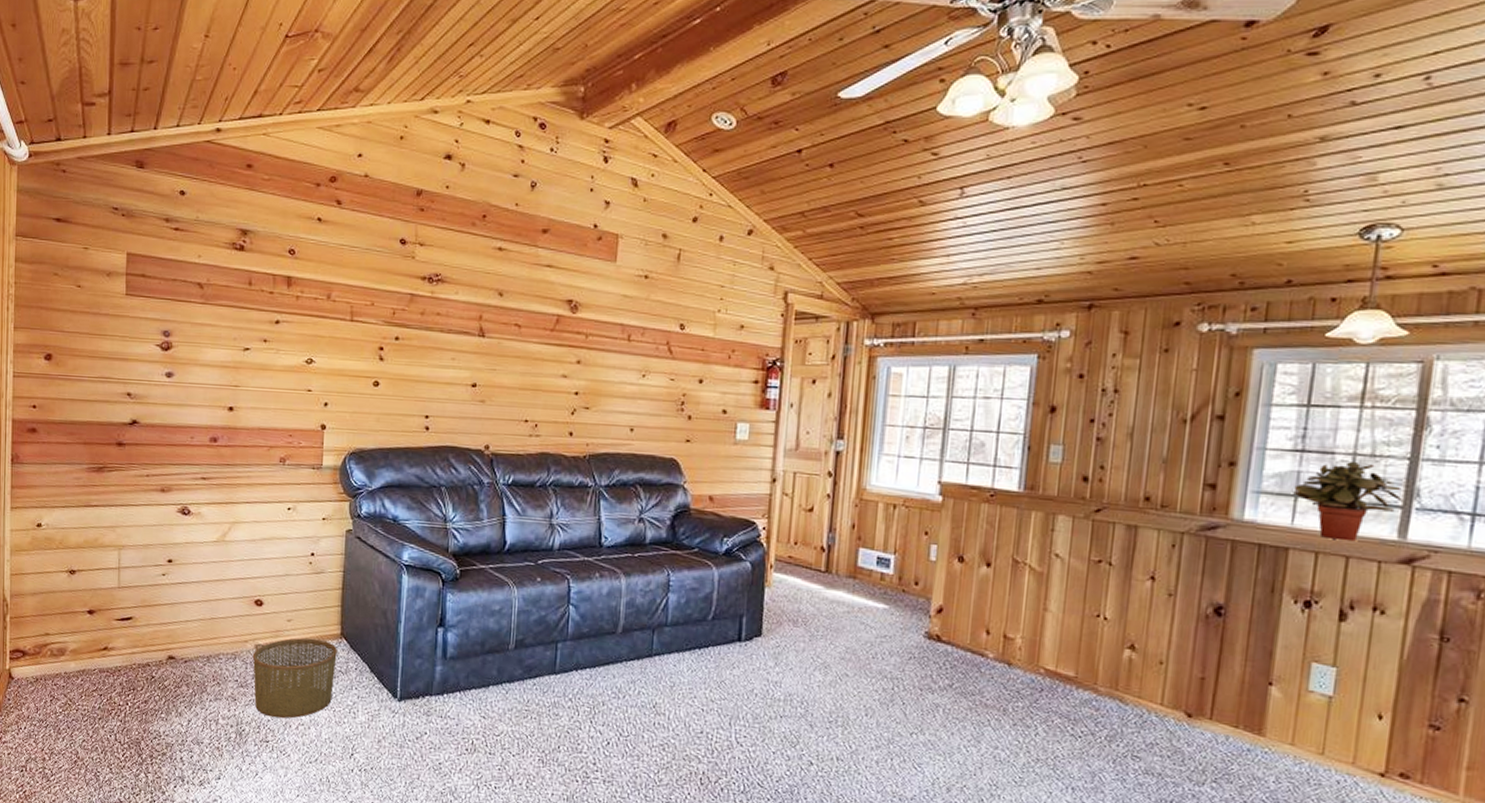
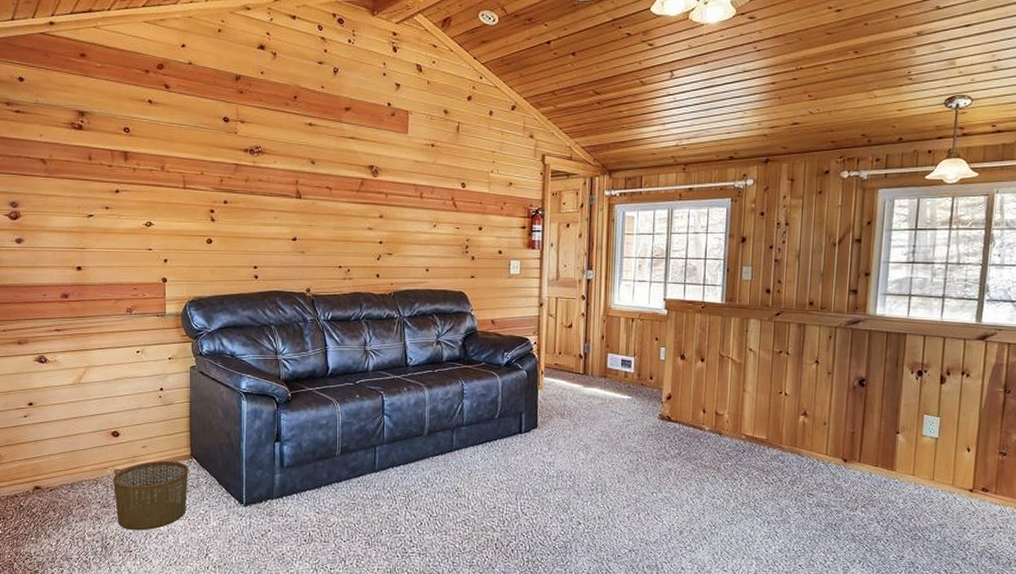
potted plant: present [1293,461,1403,542] -> none [908,268,978,326]

